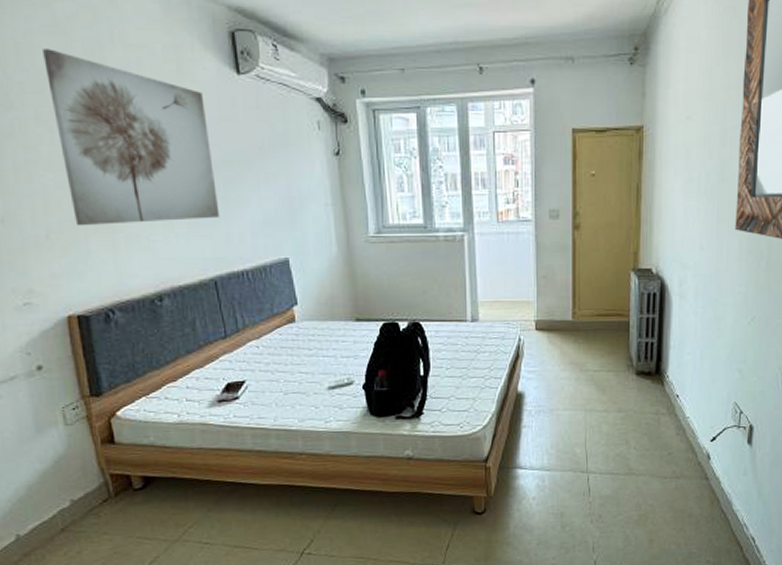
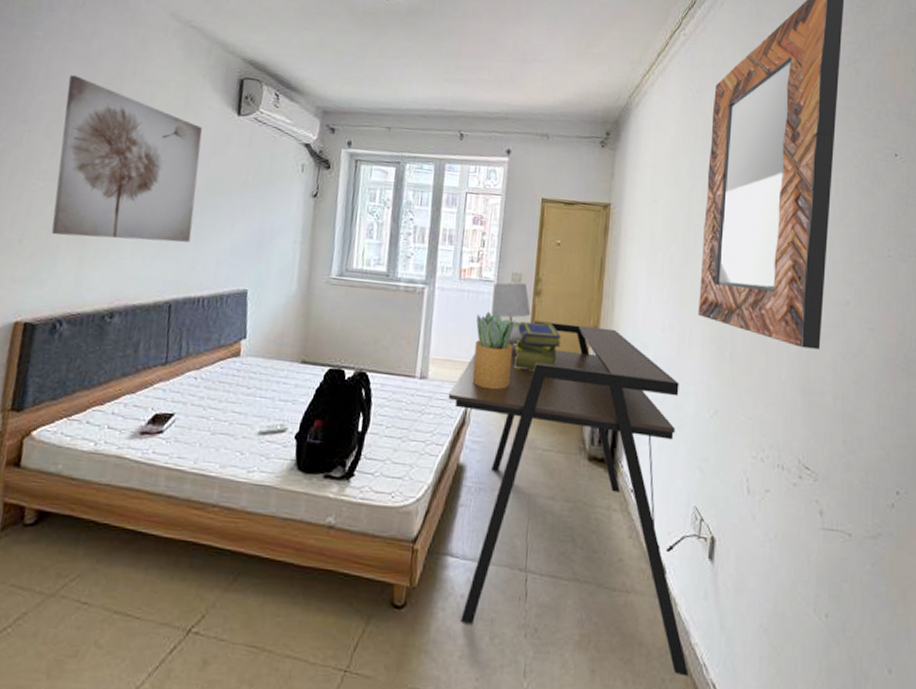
desk: none [500,253,732,535] -> present [448,320,689,677]
potted plant: none [519,250,558,324] -> present [472,311,516,390]
table lamp: none [532,218,572,281] -> present [490,282,531,346]
stack of books: none [559,255,603,302] -> present [513,321,561,371]

